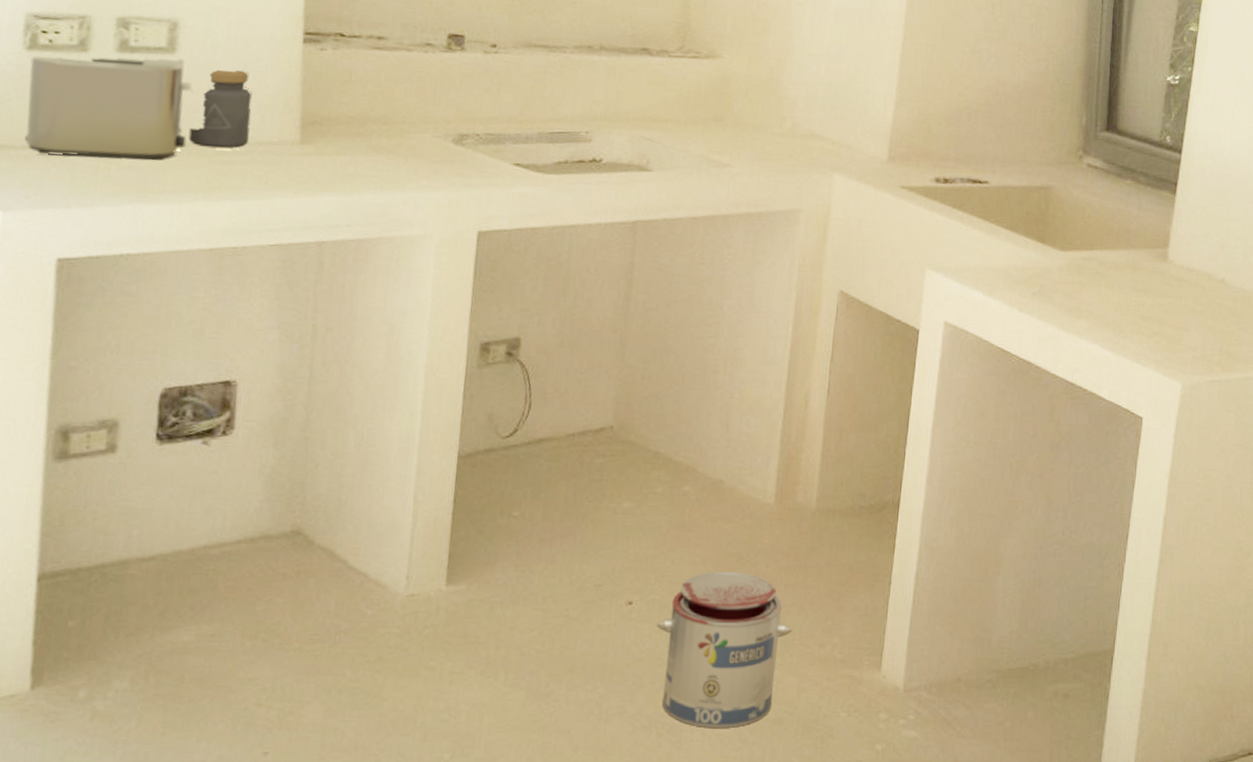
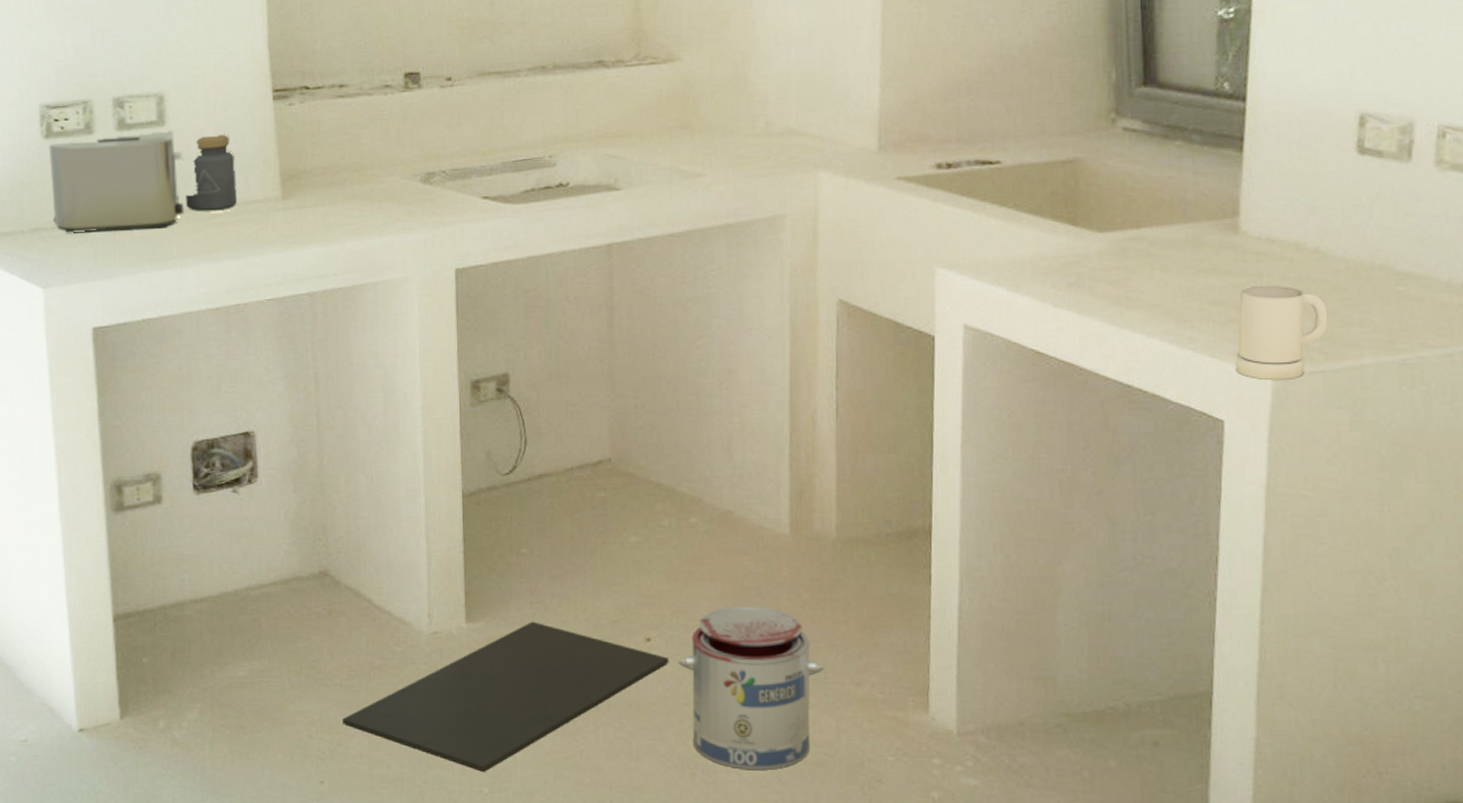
mat: none [298,584,648,738] -> present [343,621,669,772]
mug: none [1155,306,1227,387] -> present [1235,285,1328,381]

